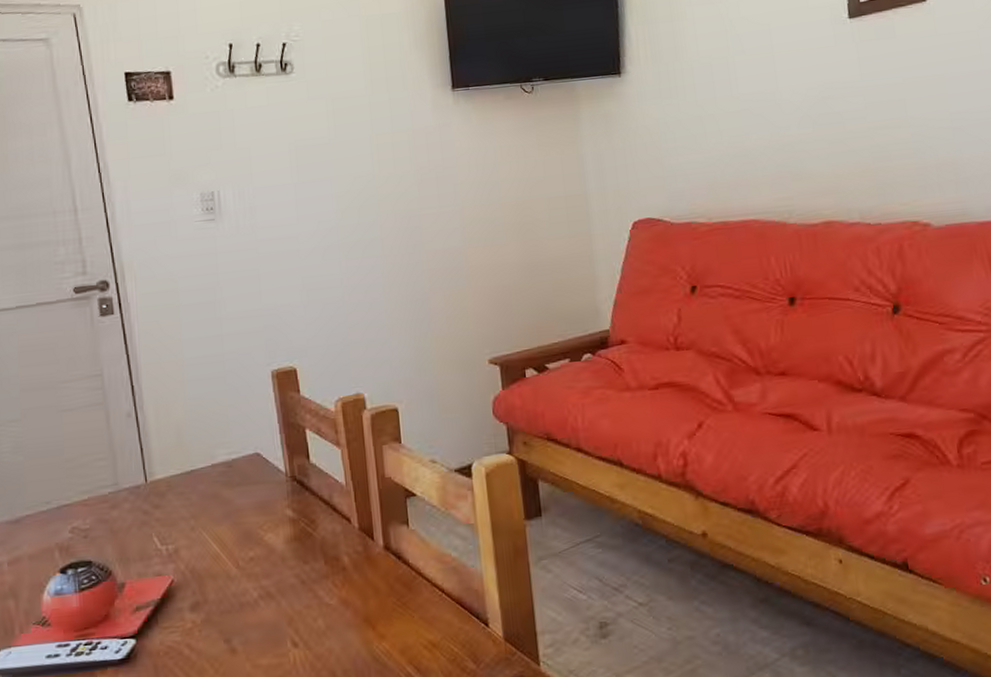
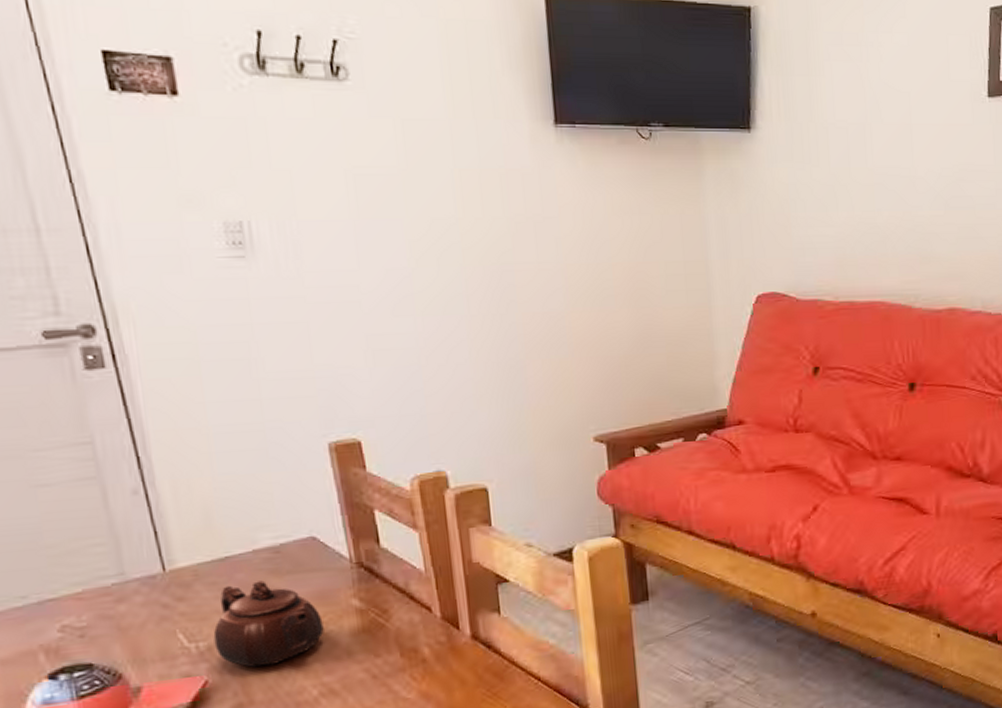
teapot: none [179,491,264,570] -> present [213,580,324,668]

